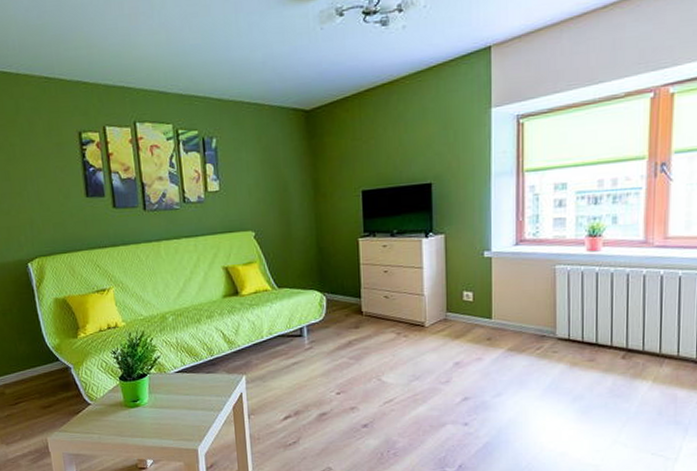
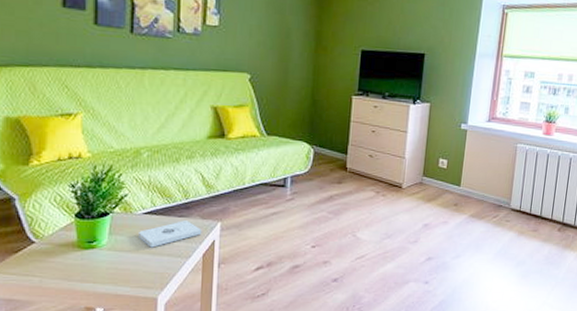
notepad: none [174,376,230,403] -> present [139,220,202,248]

